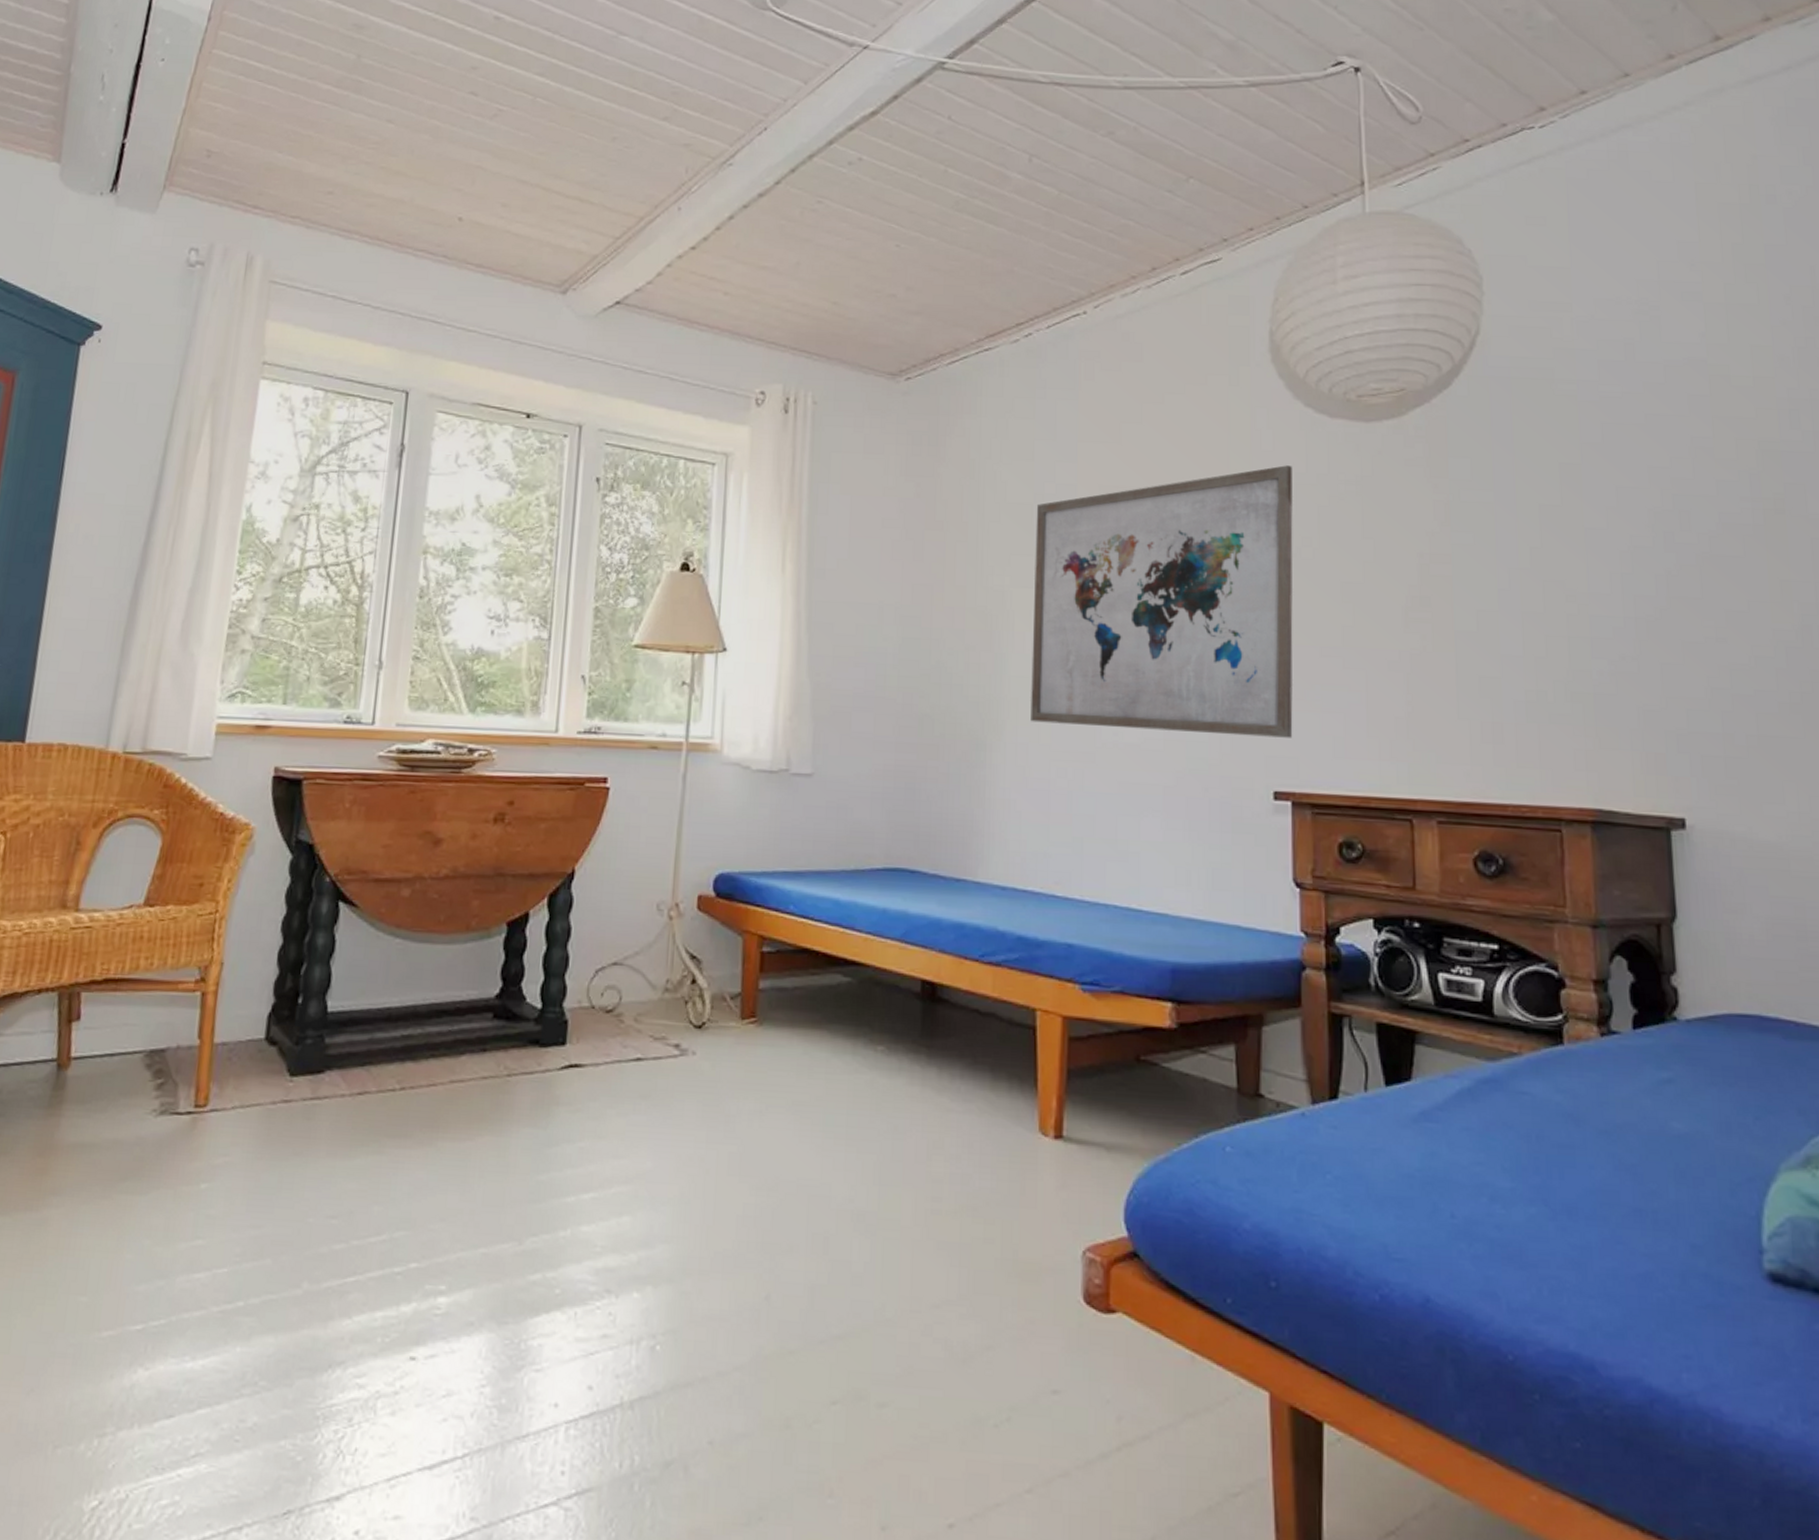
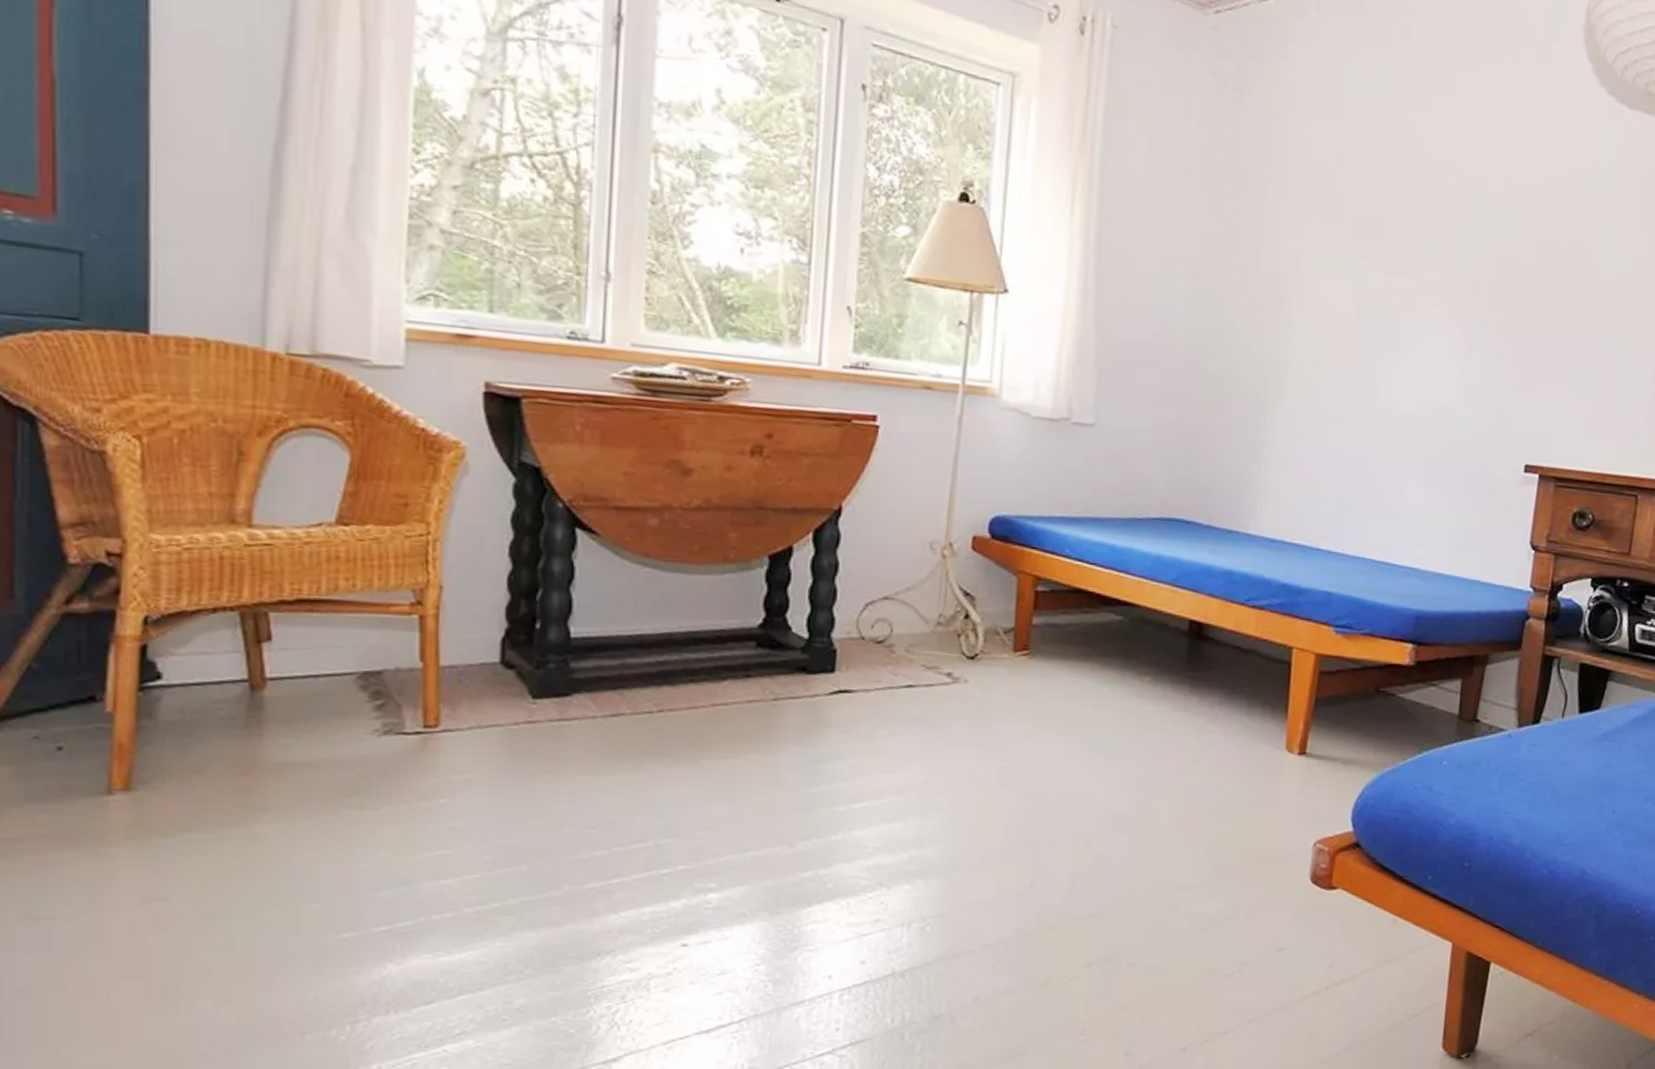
wall art: present [1030,465,1293,738] -> none [1312,152,1587,417]

